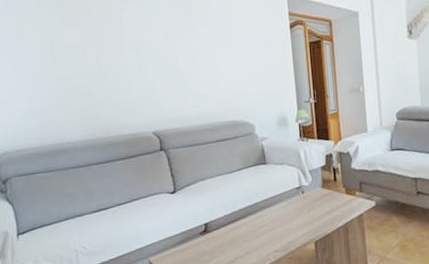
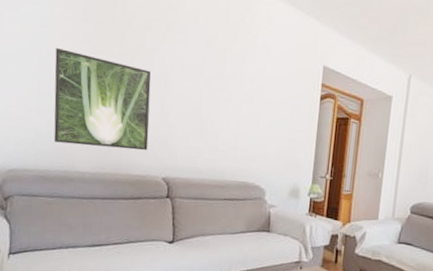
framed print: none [24,27,133,118] -> present [53,48,151,151]

